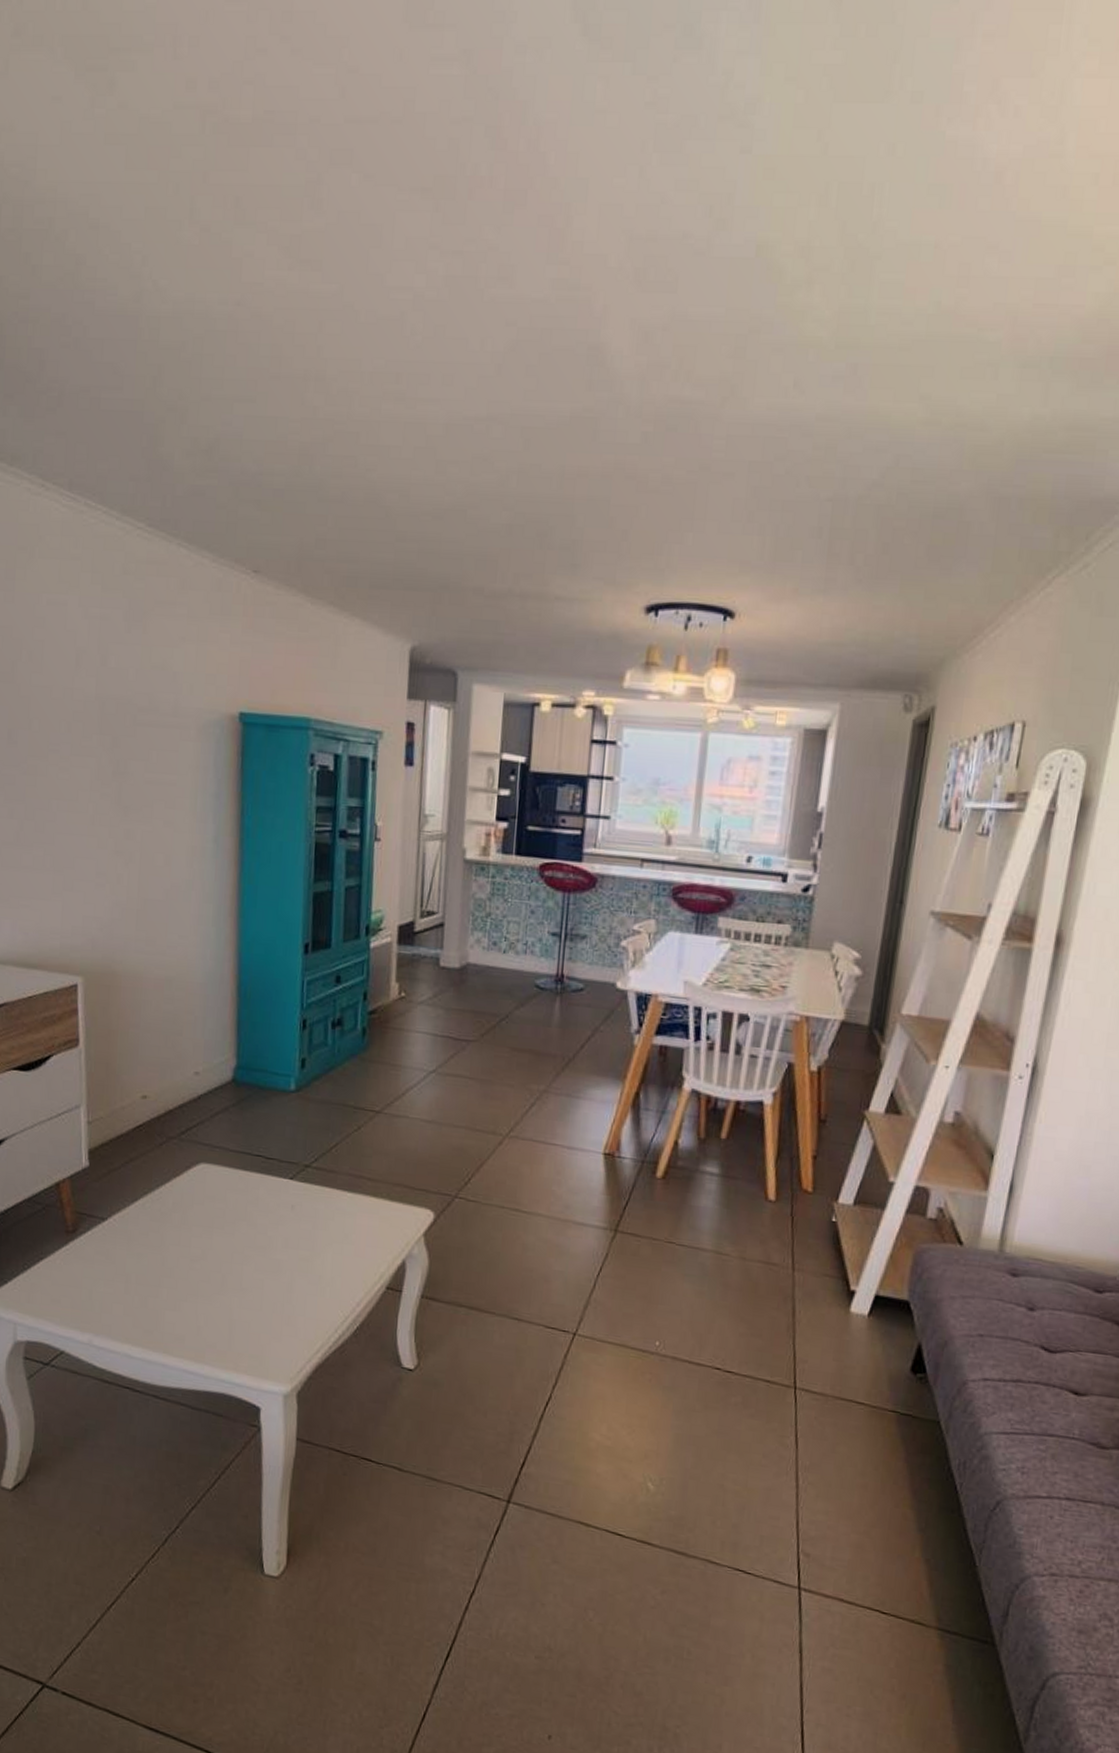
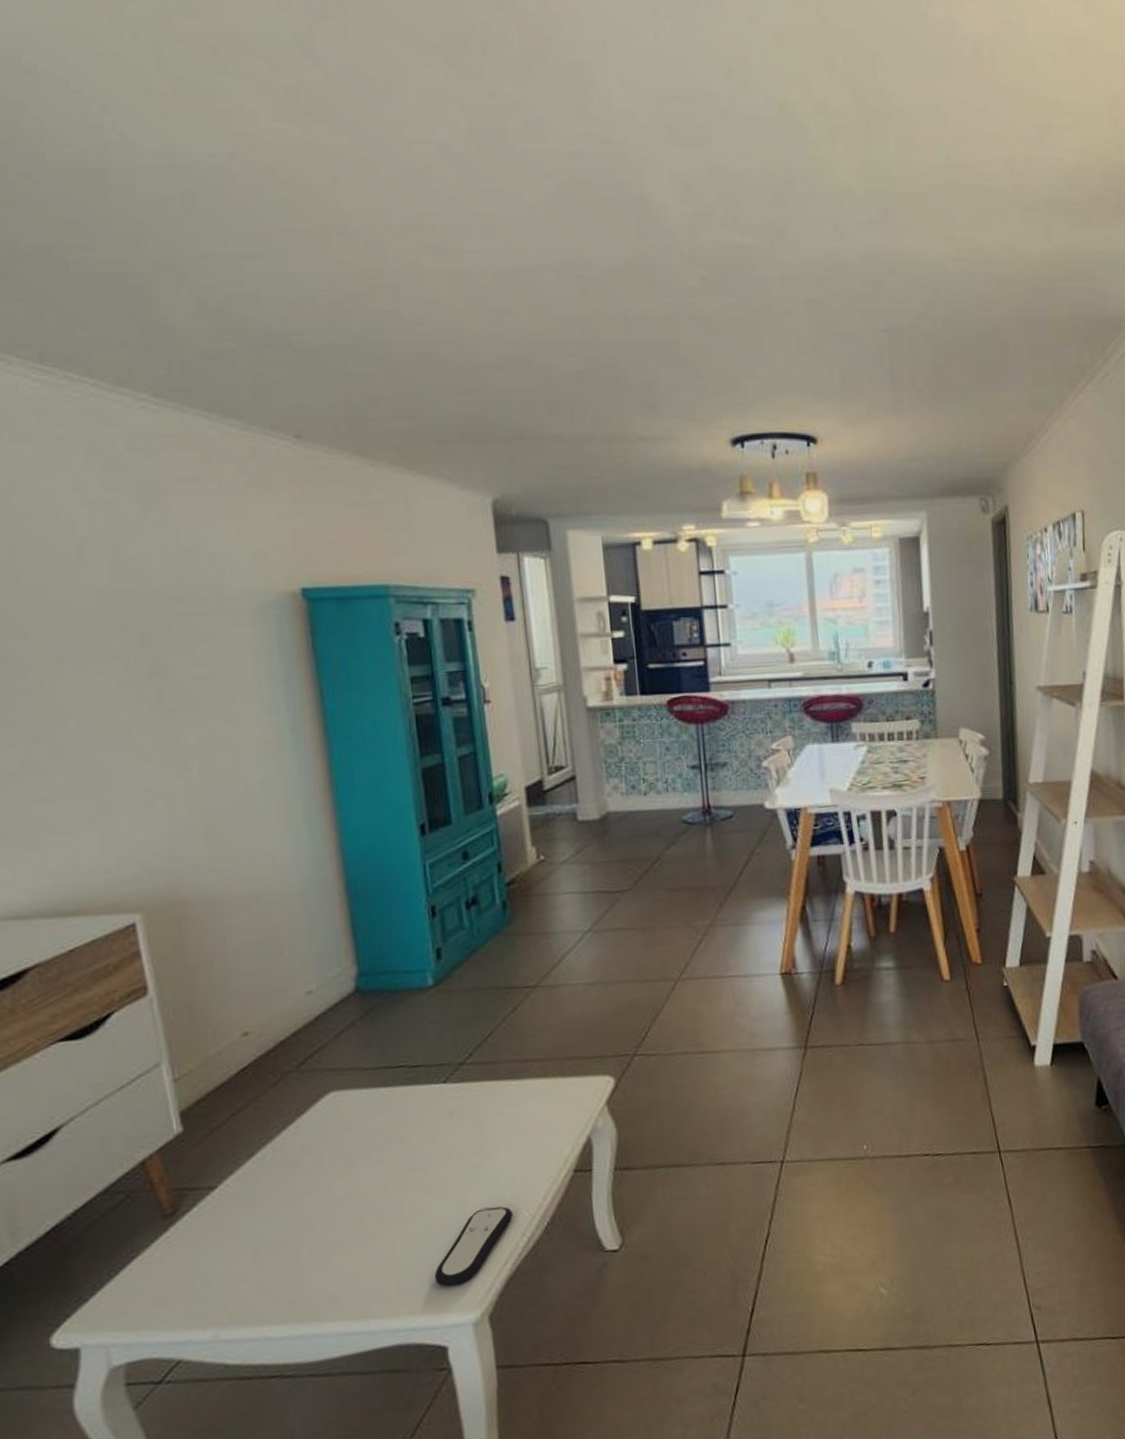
remote control: none [258,1298,331,1359] -> present [434,1206,514,1287]

